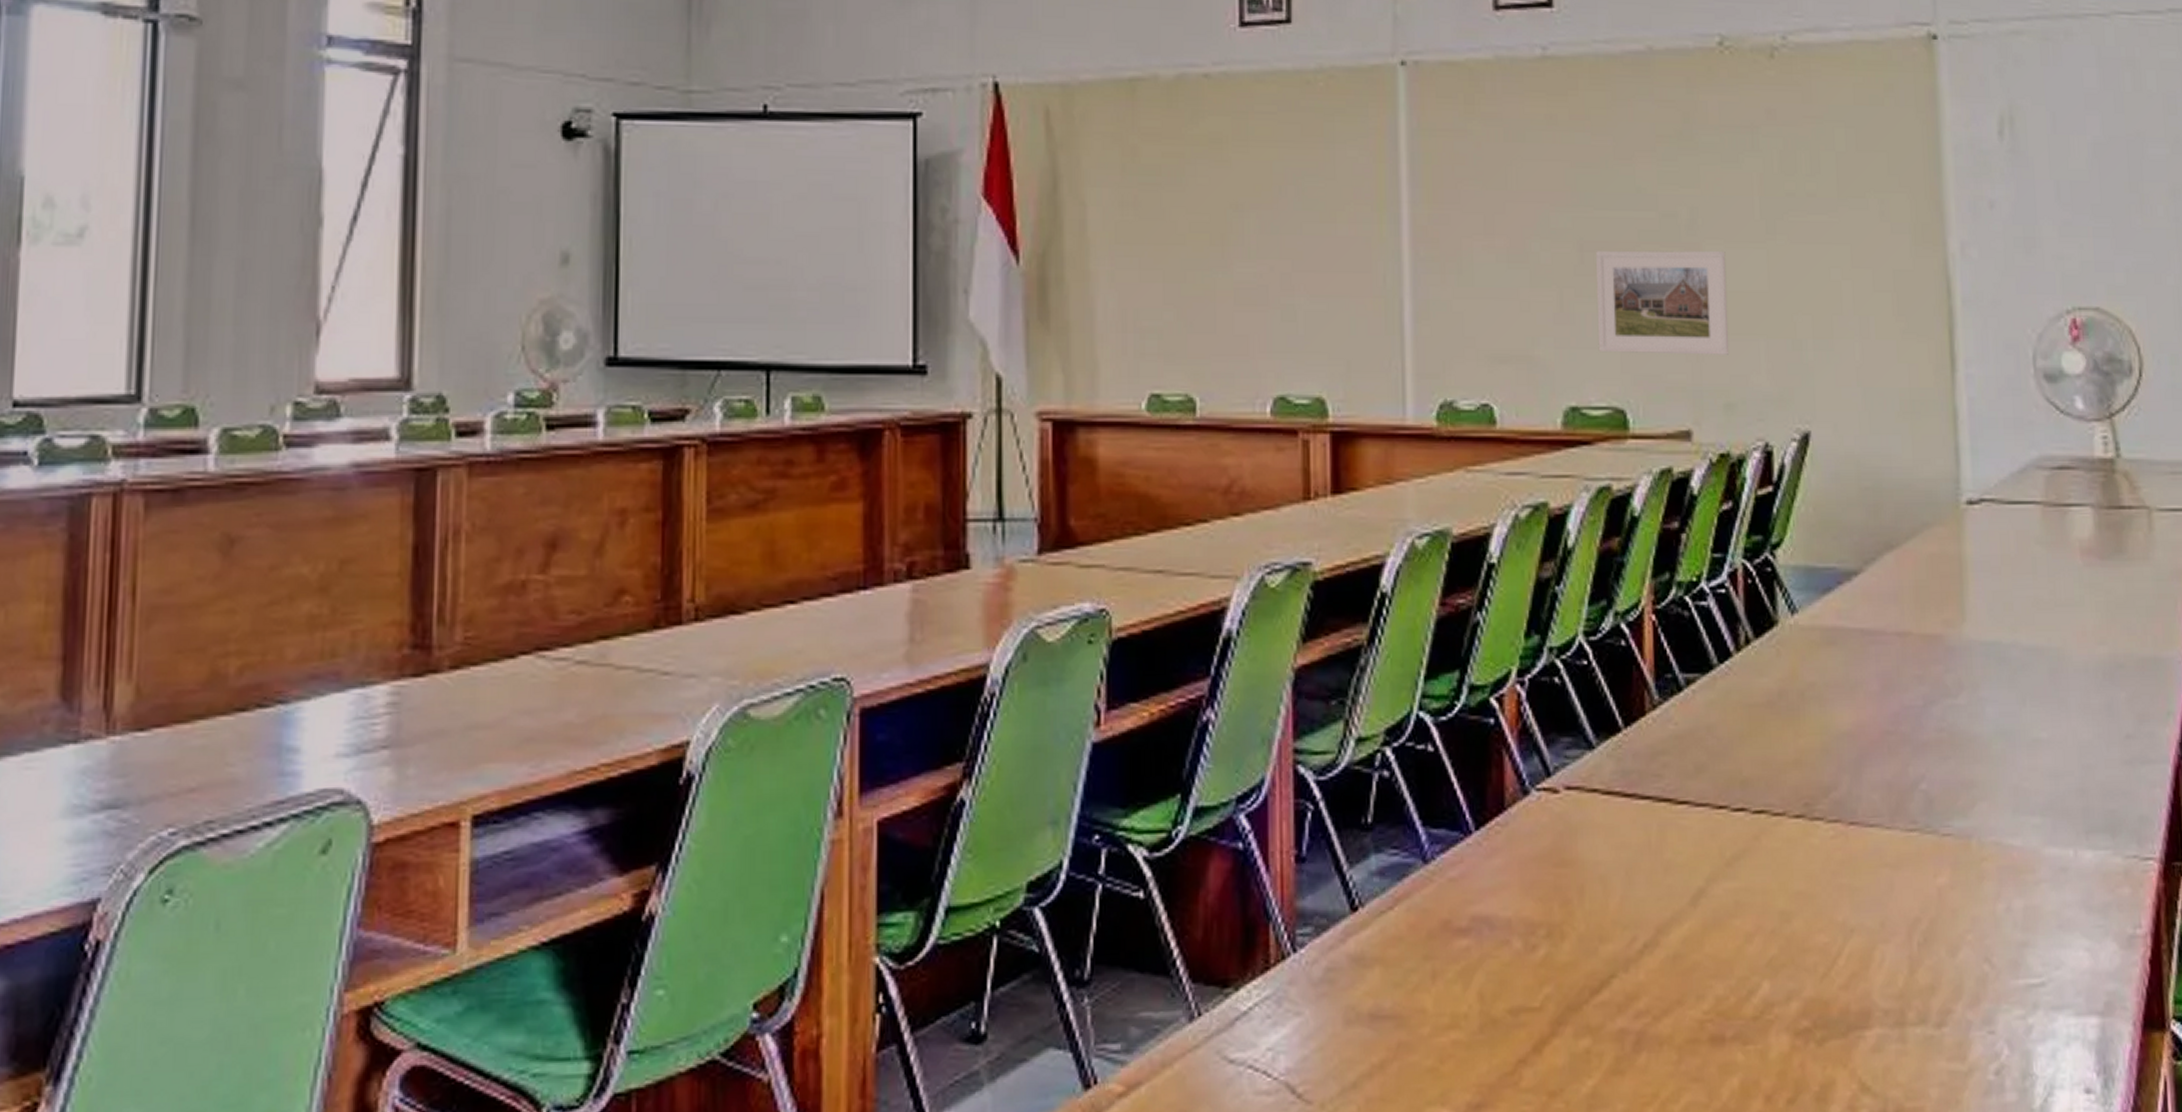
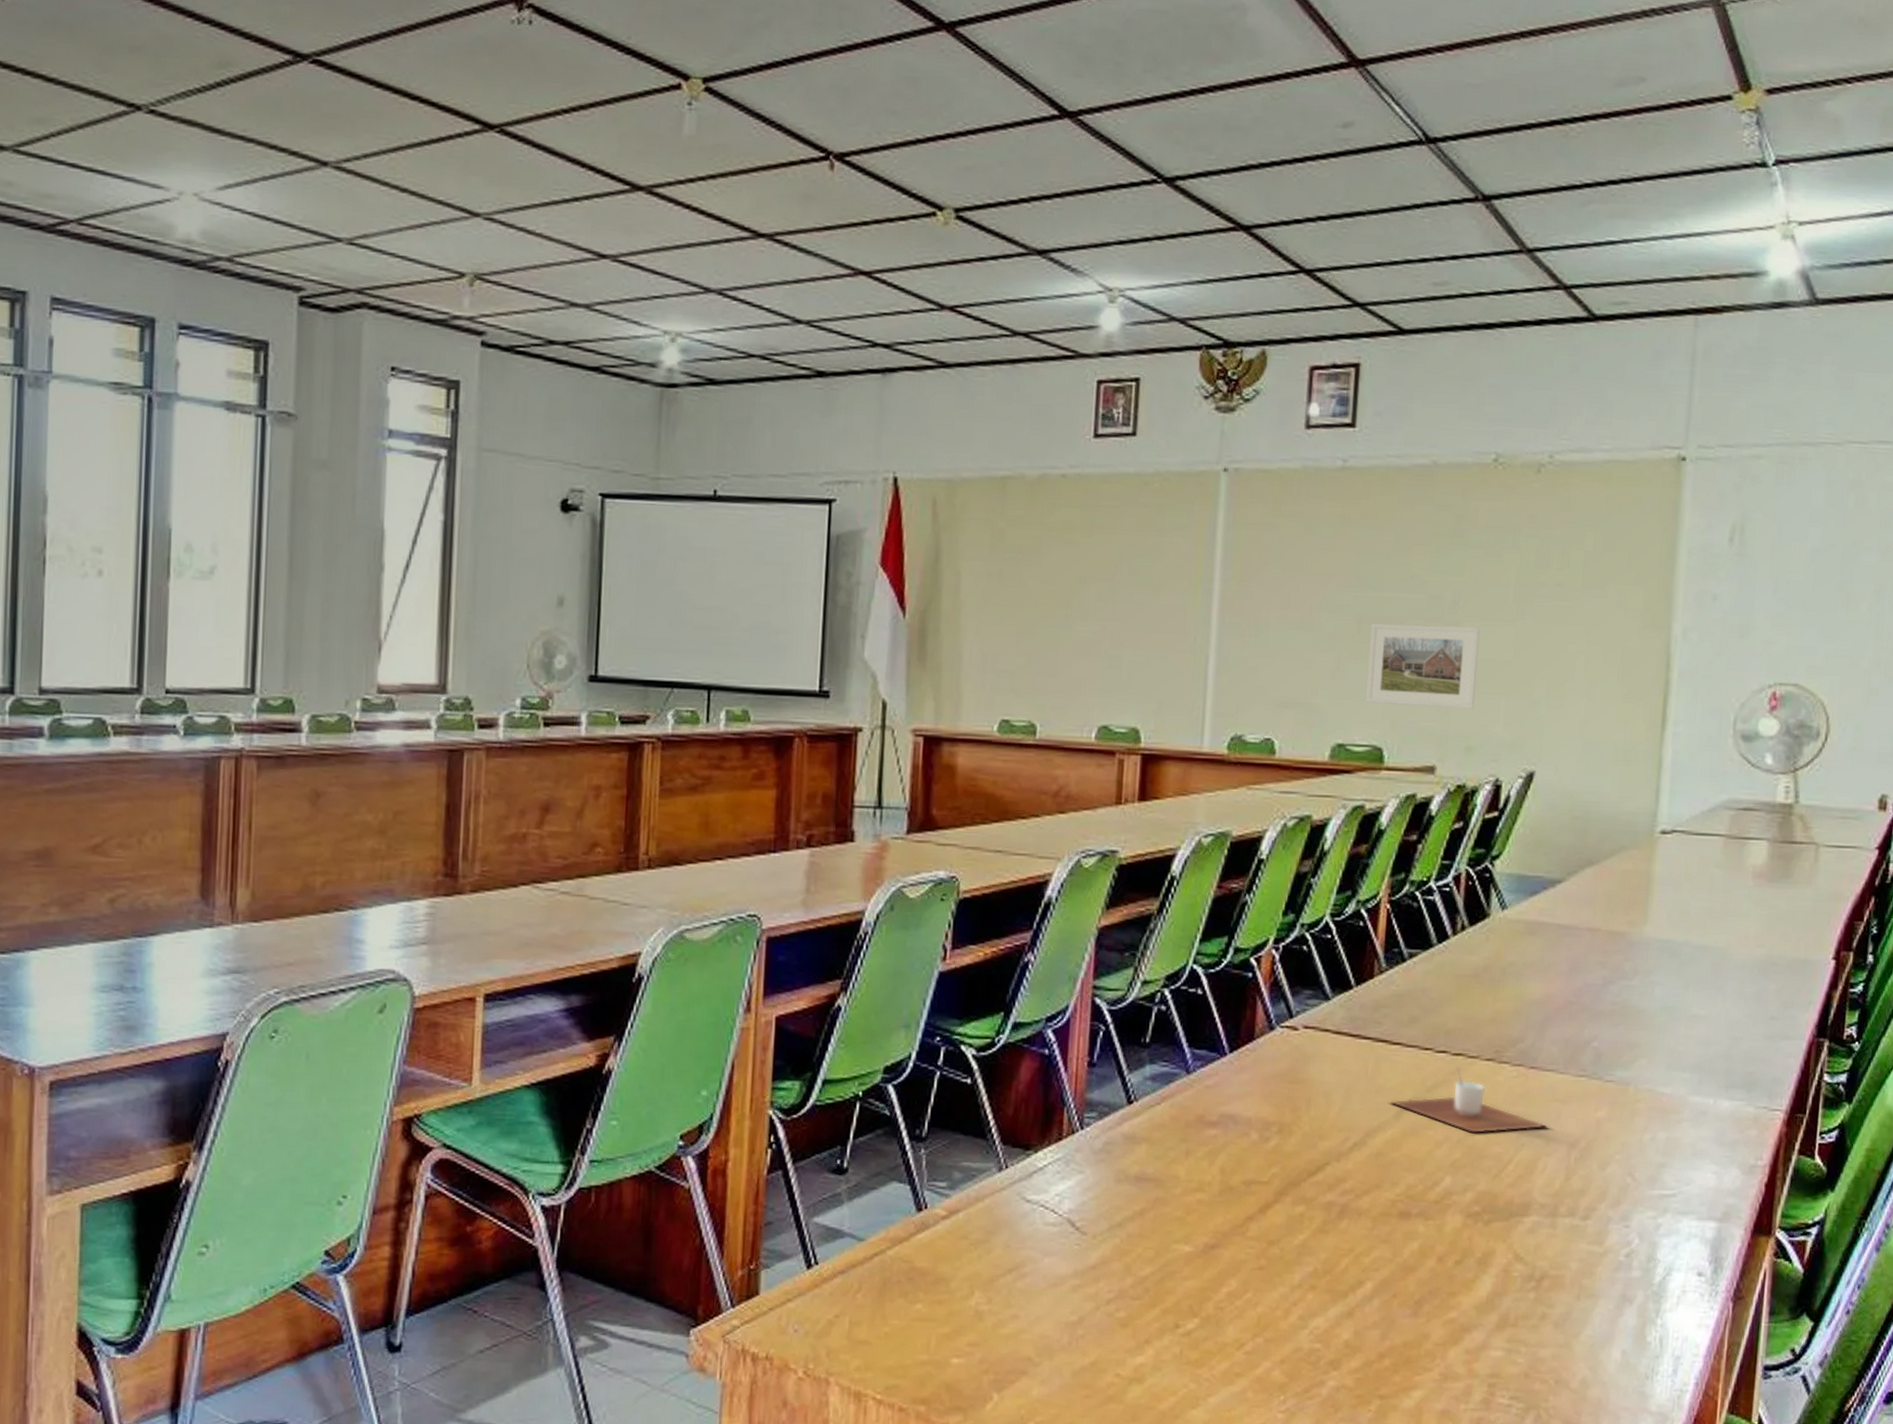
cup: none [1683,830,1881,920] -> present [1390,1068,1549,1134]

